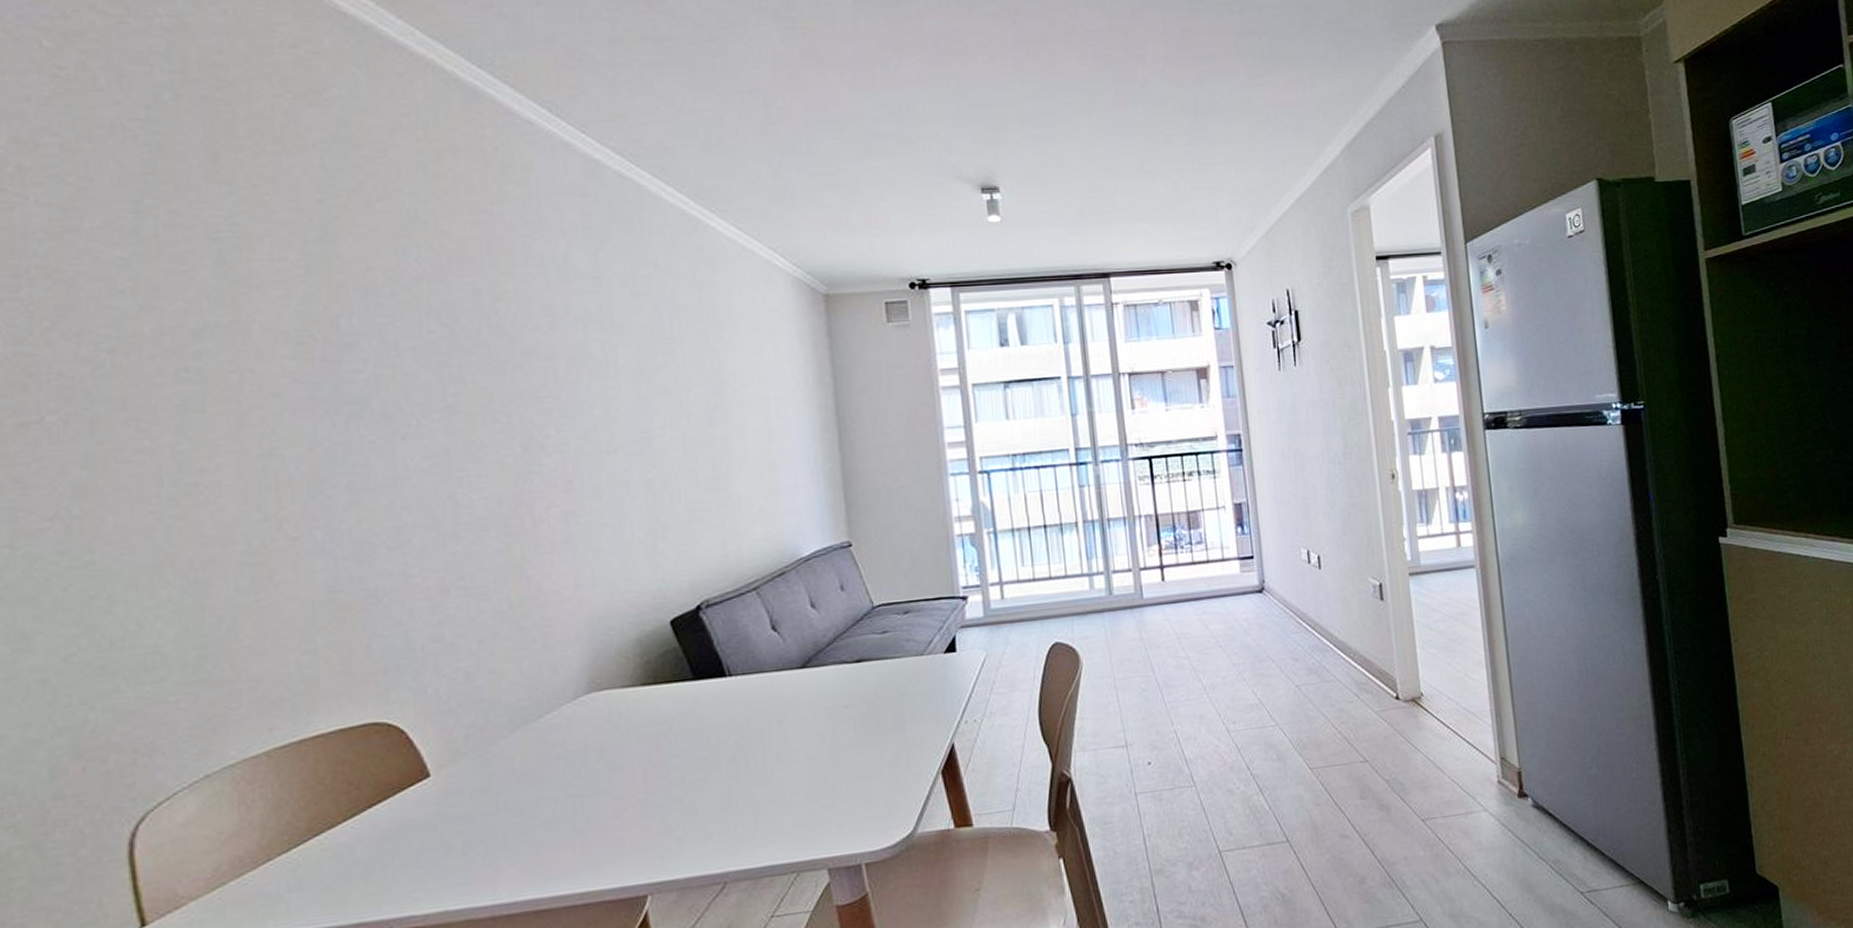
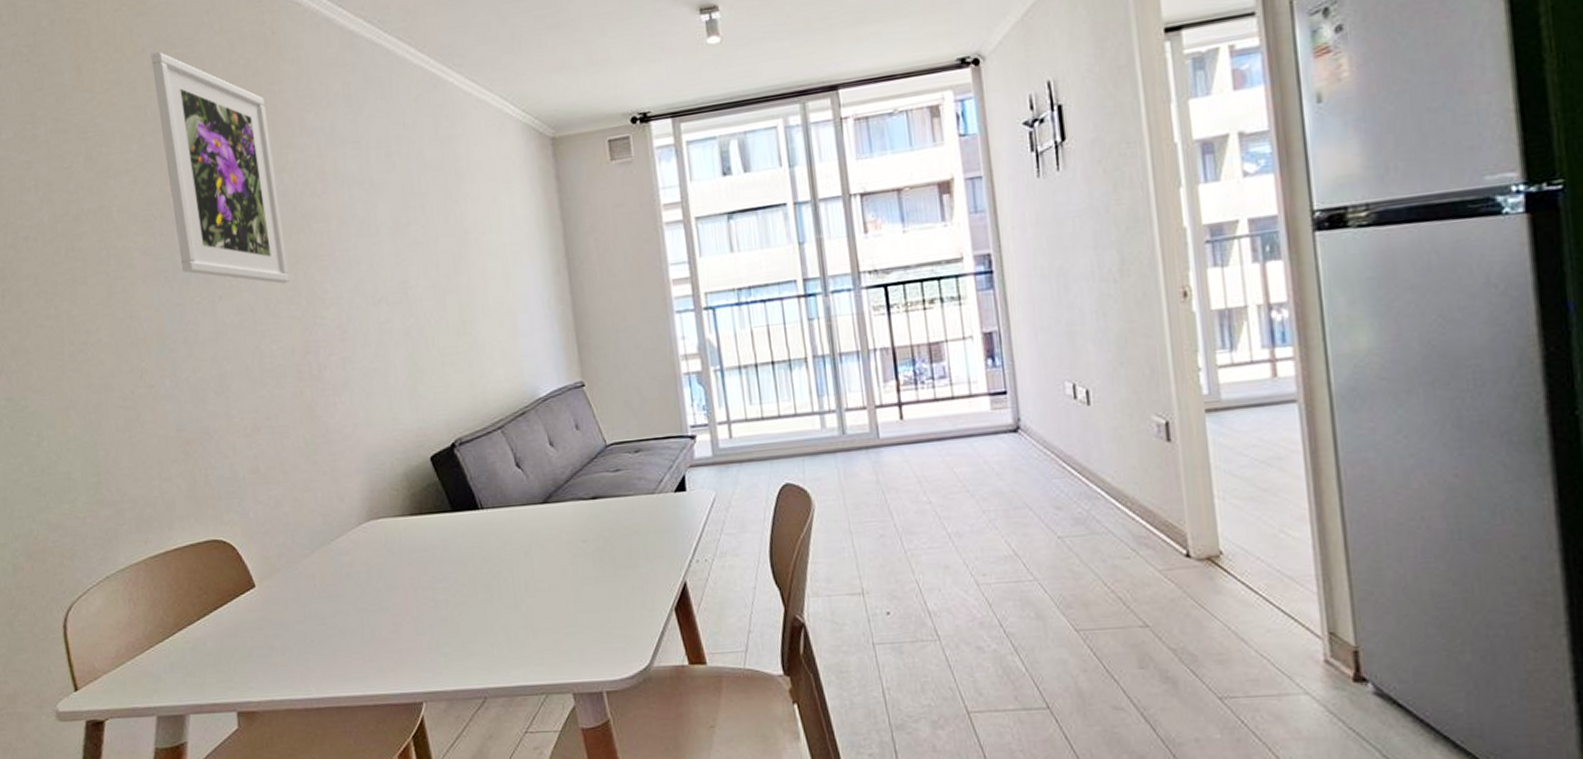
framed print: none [323,151,500,426] -> present [150,52,290,284]

